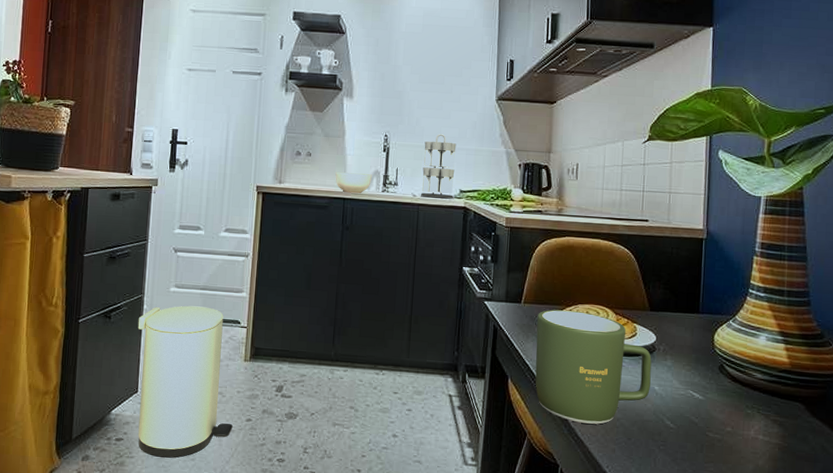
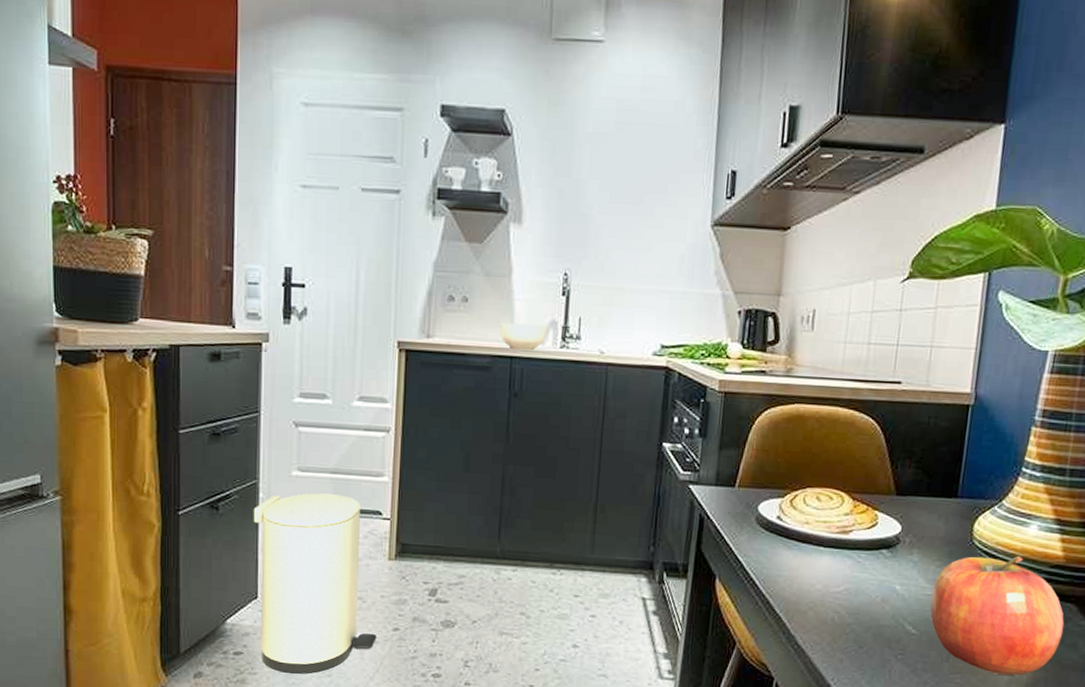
spice rack: present [421,134,457,199] -> none [610,271,658,357]
mug: present [535,309,652,425] -> none [749,494,895,631]
fruit: none [683,362,795,465] -> present [930,556,1065,676]

